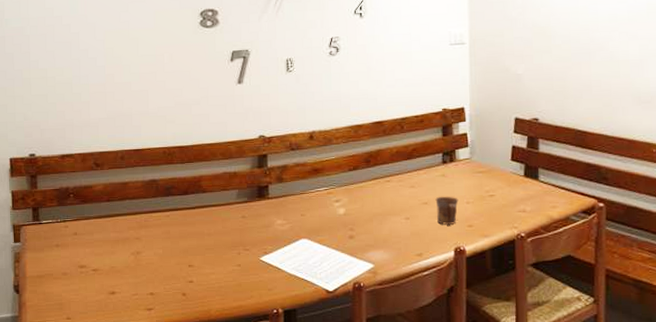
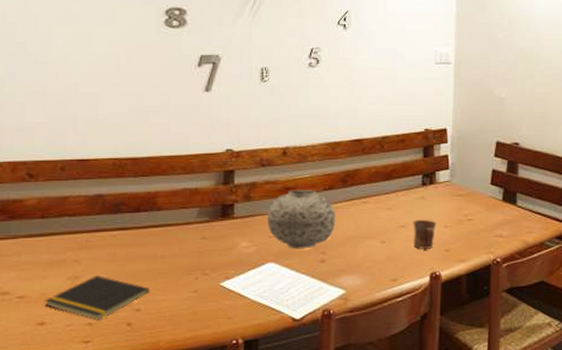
notepad: none [114,251,200,291] -> present [44,276,150,321]
vase: none [299,170,362,226] -> present [268,190,336,249]

